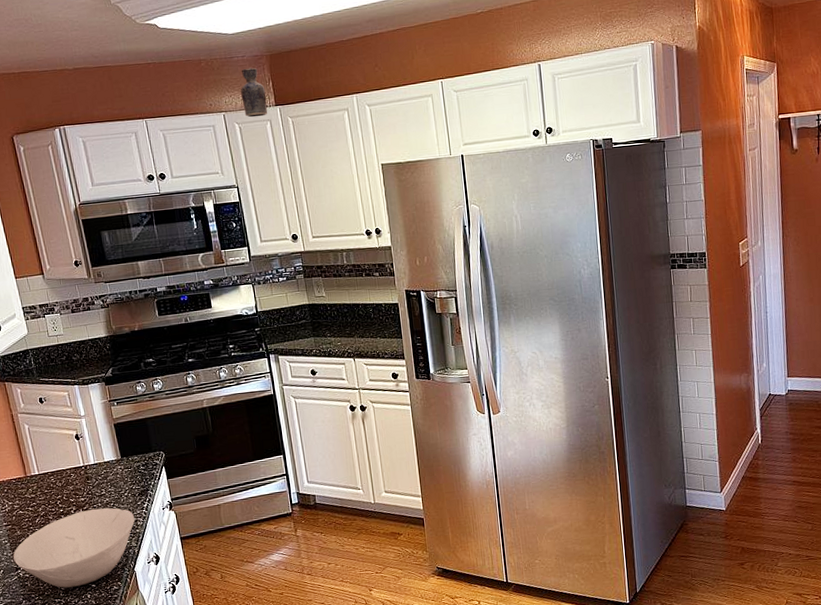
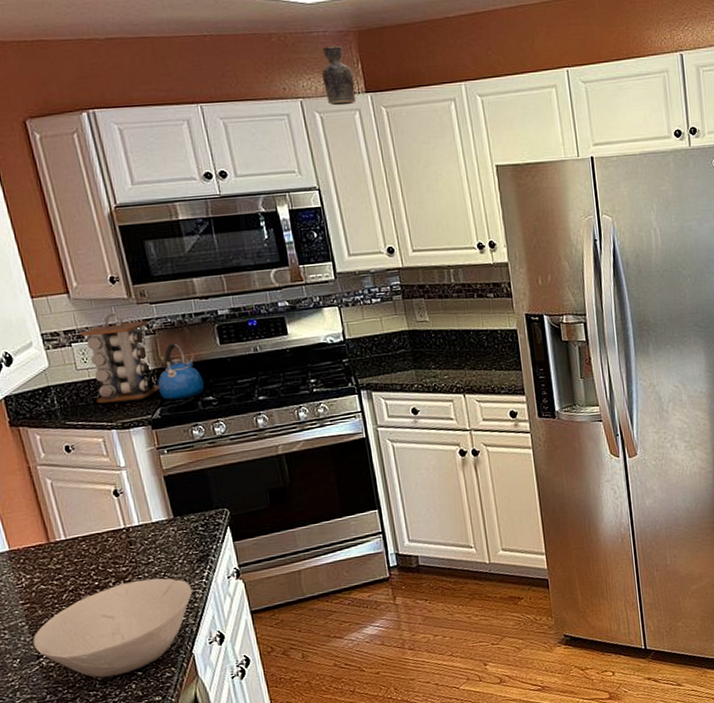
spice rack: none [52,290,111,364] -> present [80,313,160,404]
kettle: none [110,315,146,362] -> present [157,343,204,401]

